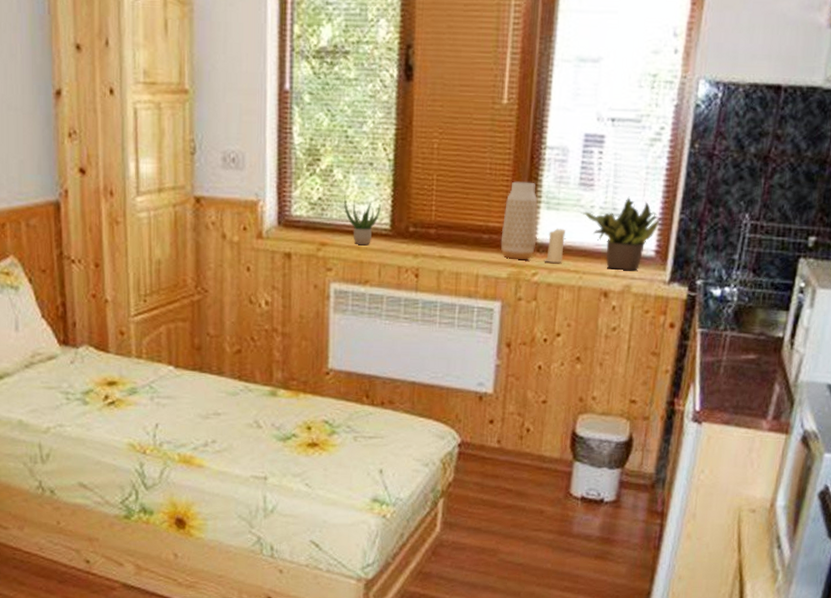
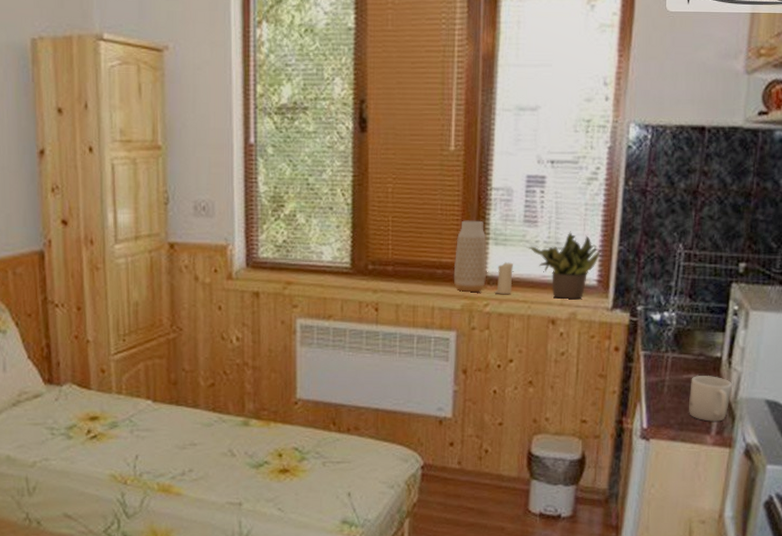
potted plant: present [344,194,381,246] -> none [307,237,341,283]
mug: none [745,355,793,406] -> present [689,375,732,422]

